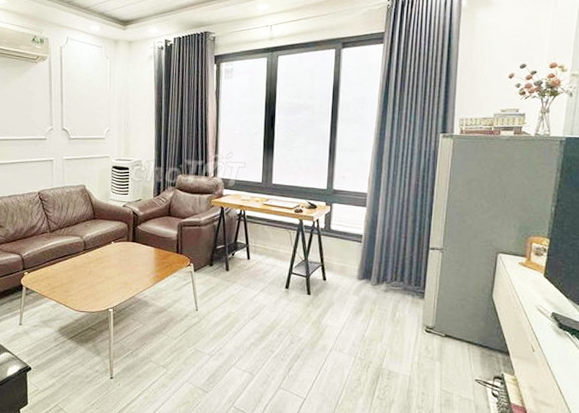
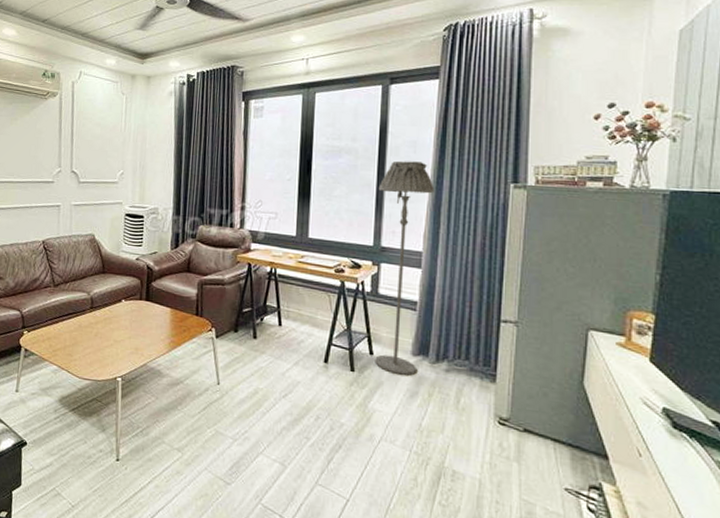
floor lamp: none [327,115,378,296] -> present [375,161,435,376]

